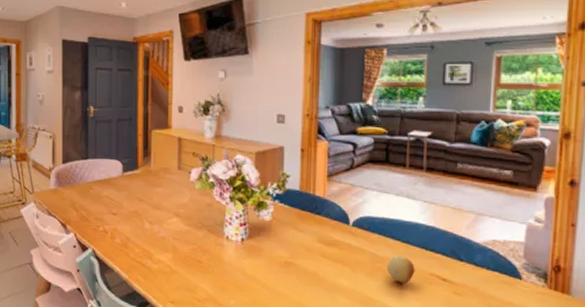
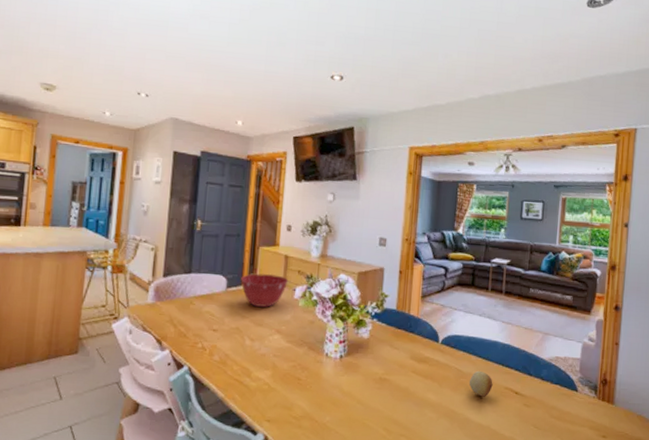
mixing bowl: none [136,156,184,191] -> present [241,273,289,307]

